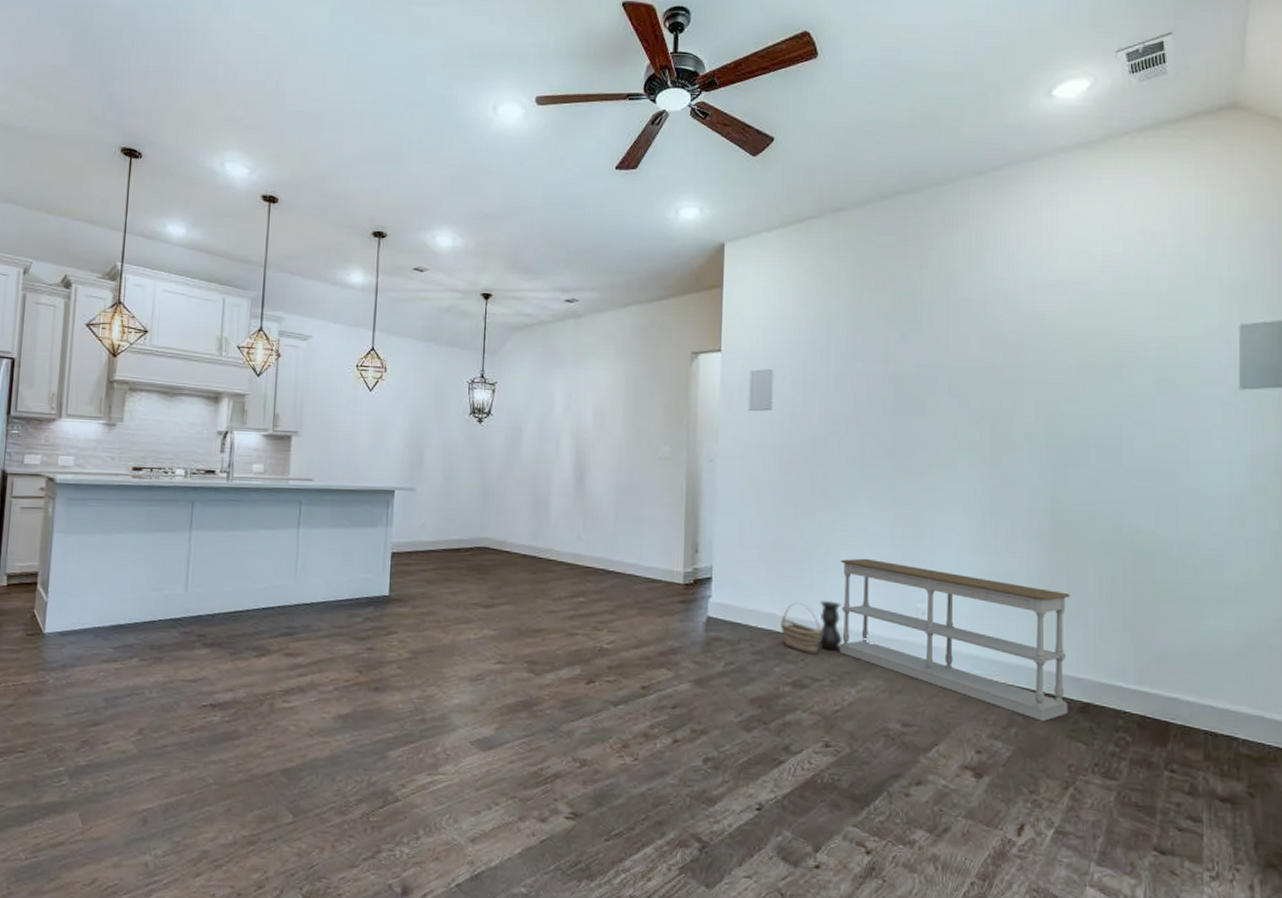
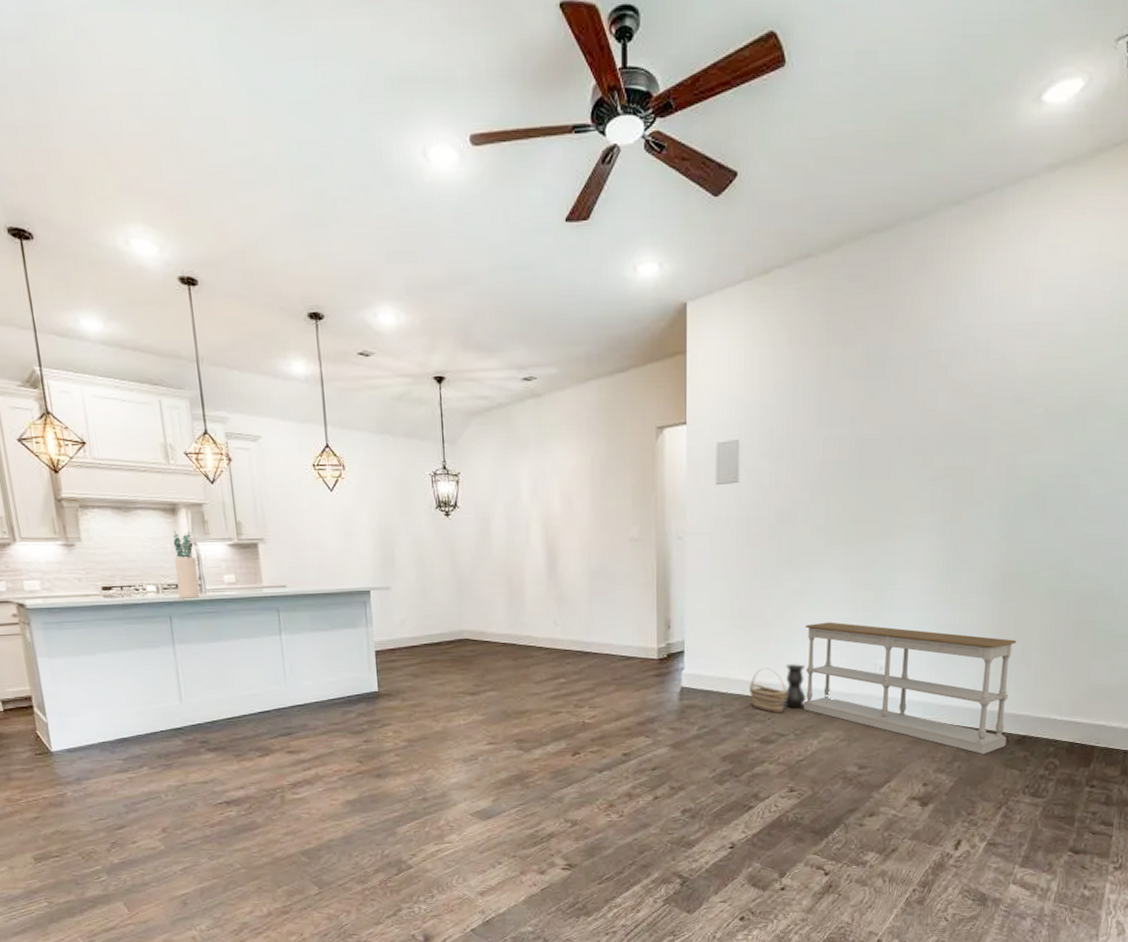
vase: none [205,419,230,485] -> present [172,531,200,599]

